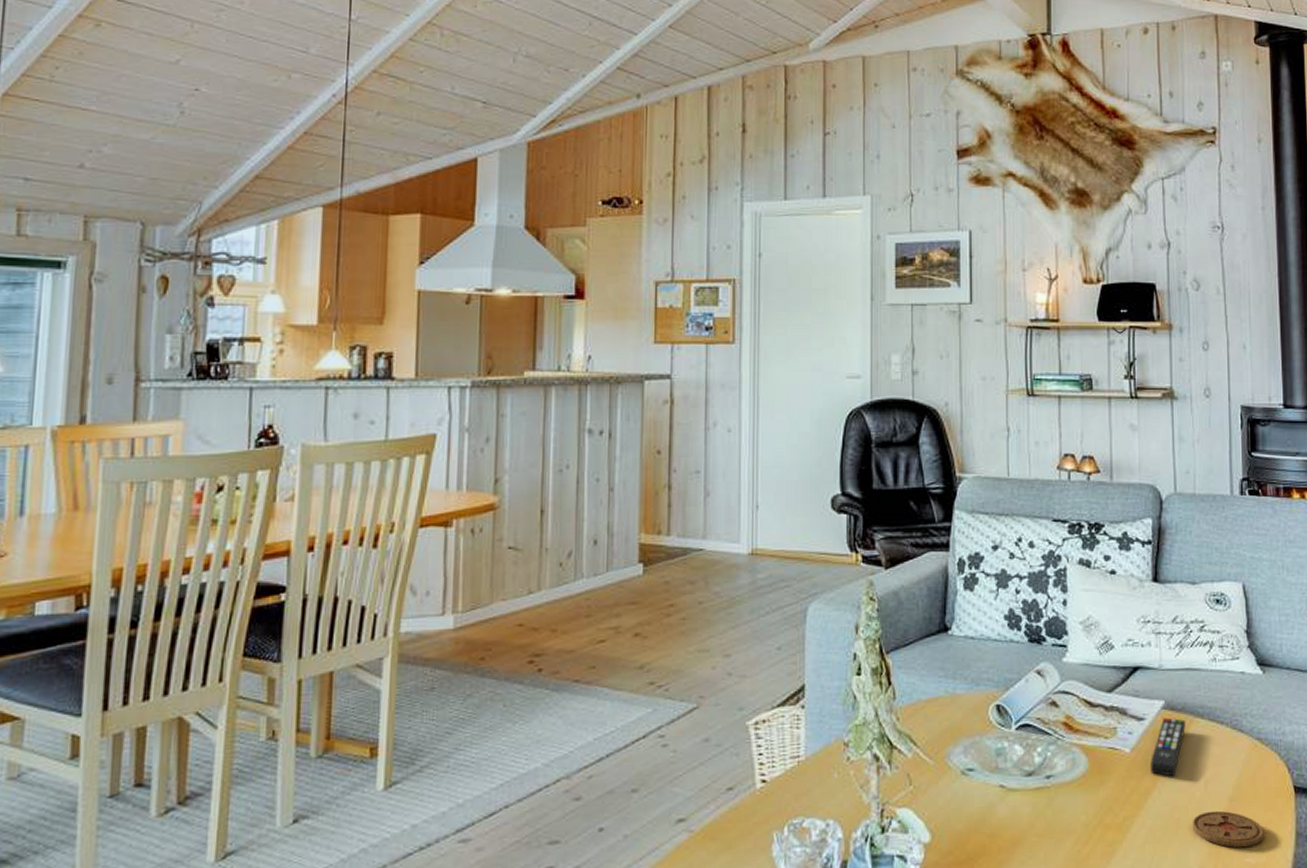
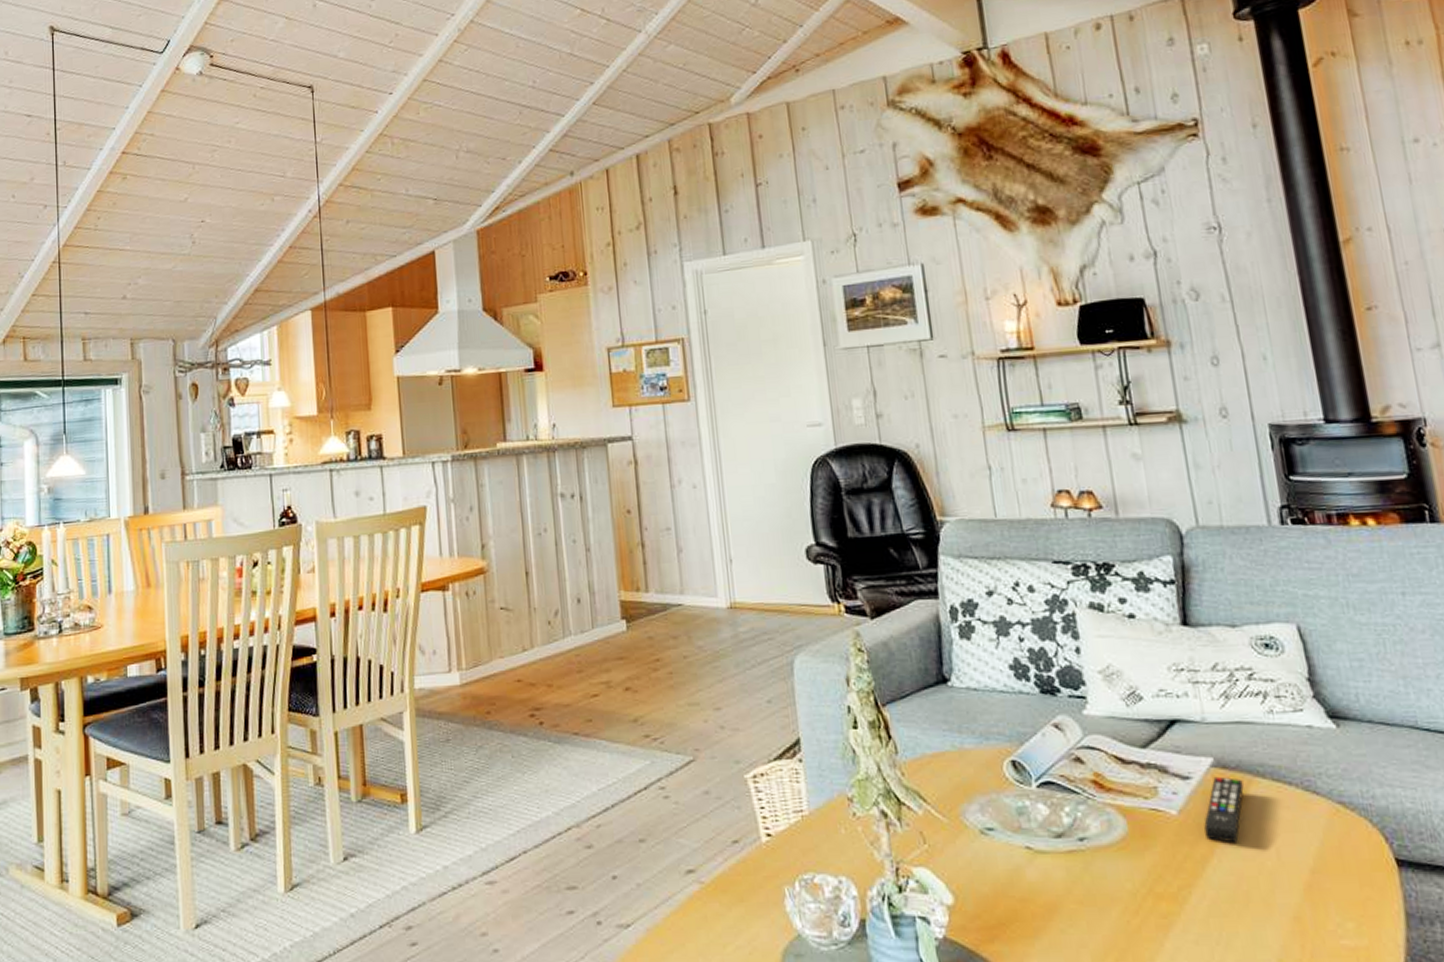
coaster: present [1192,810,1264,848] -> none [1265,883,1363,928]

